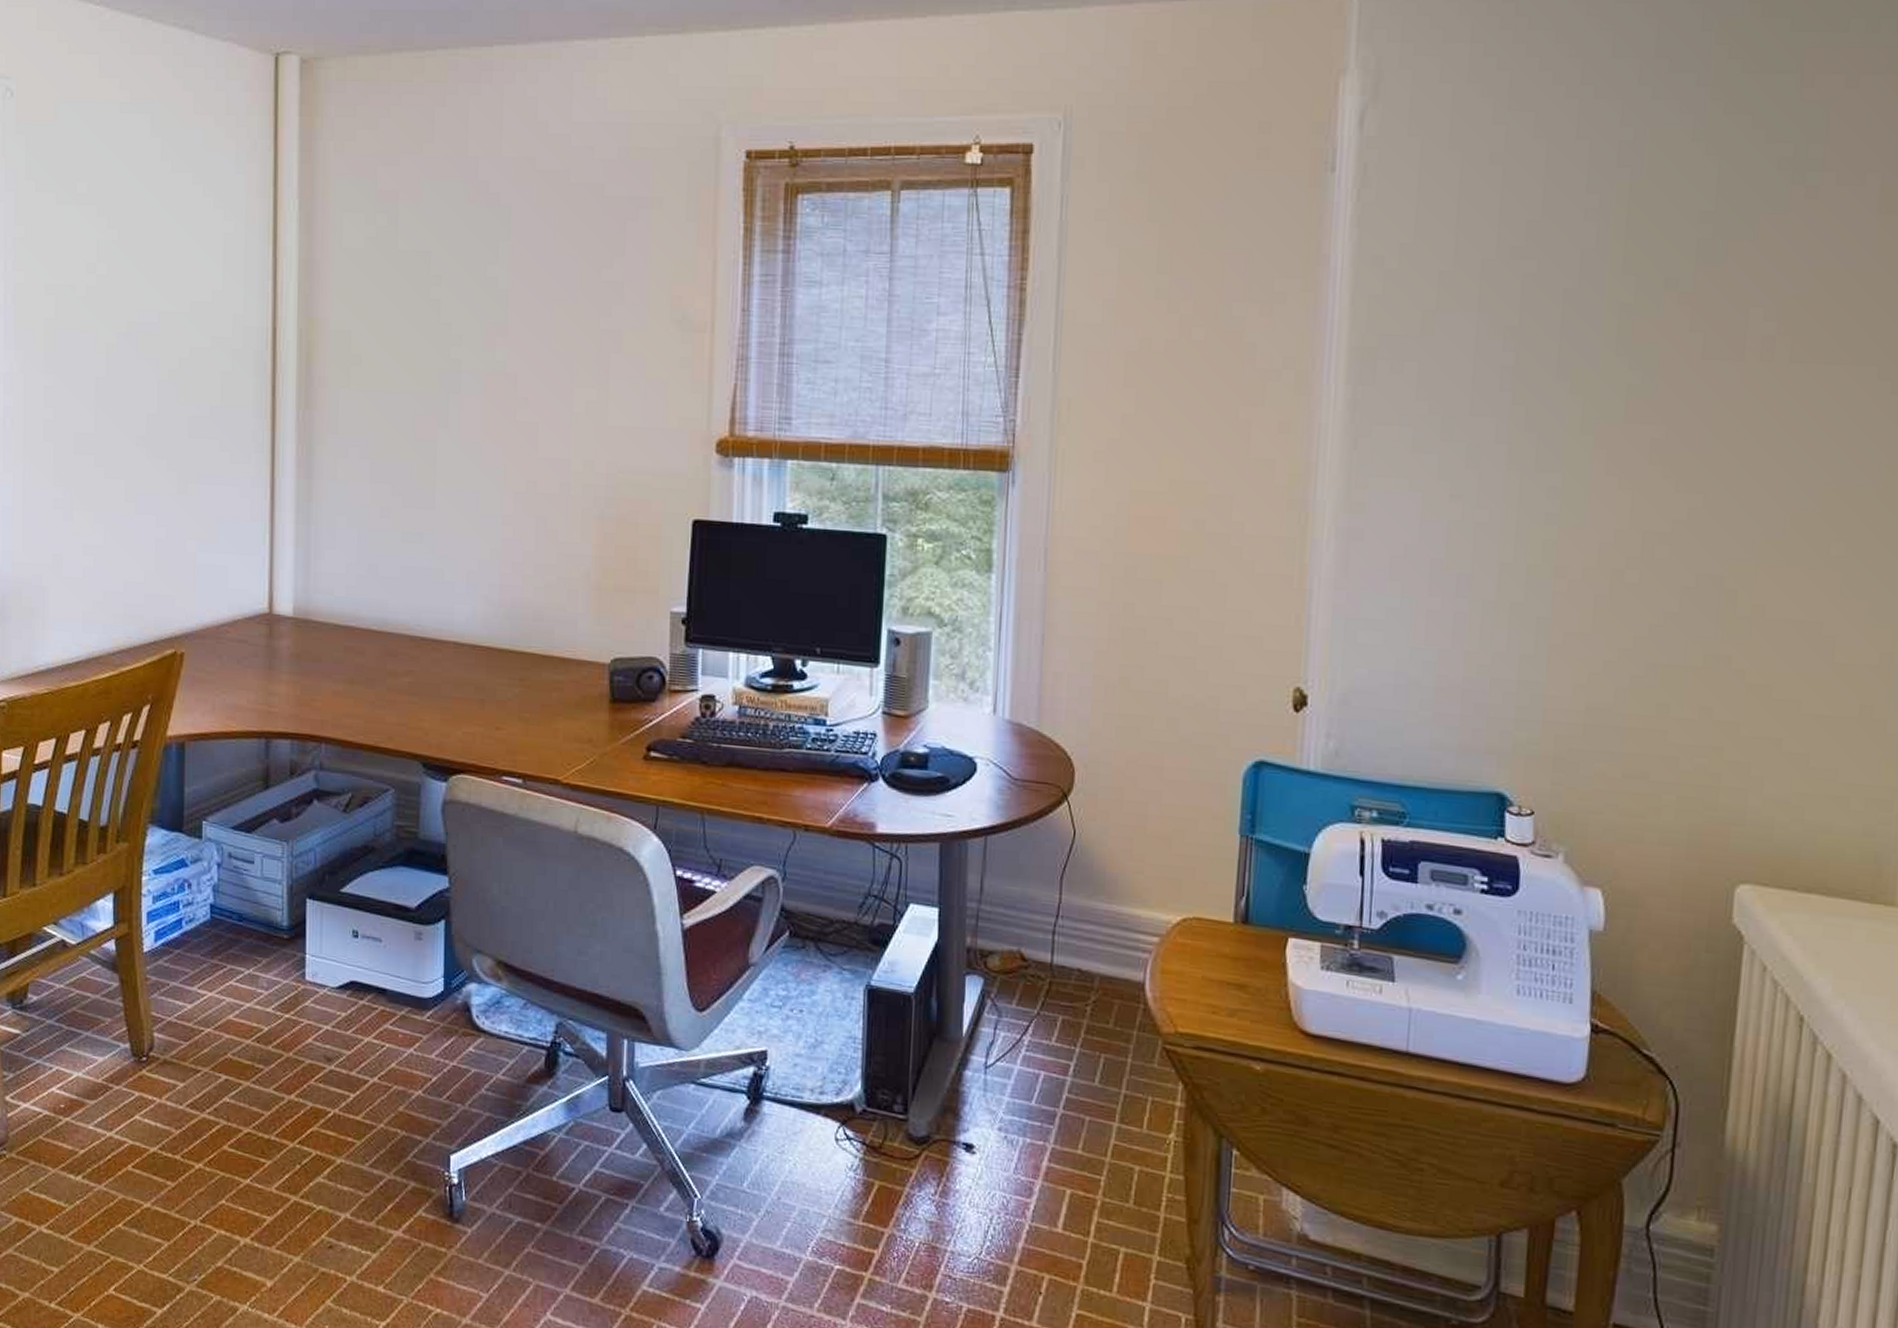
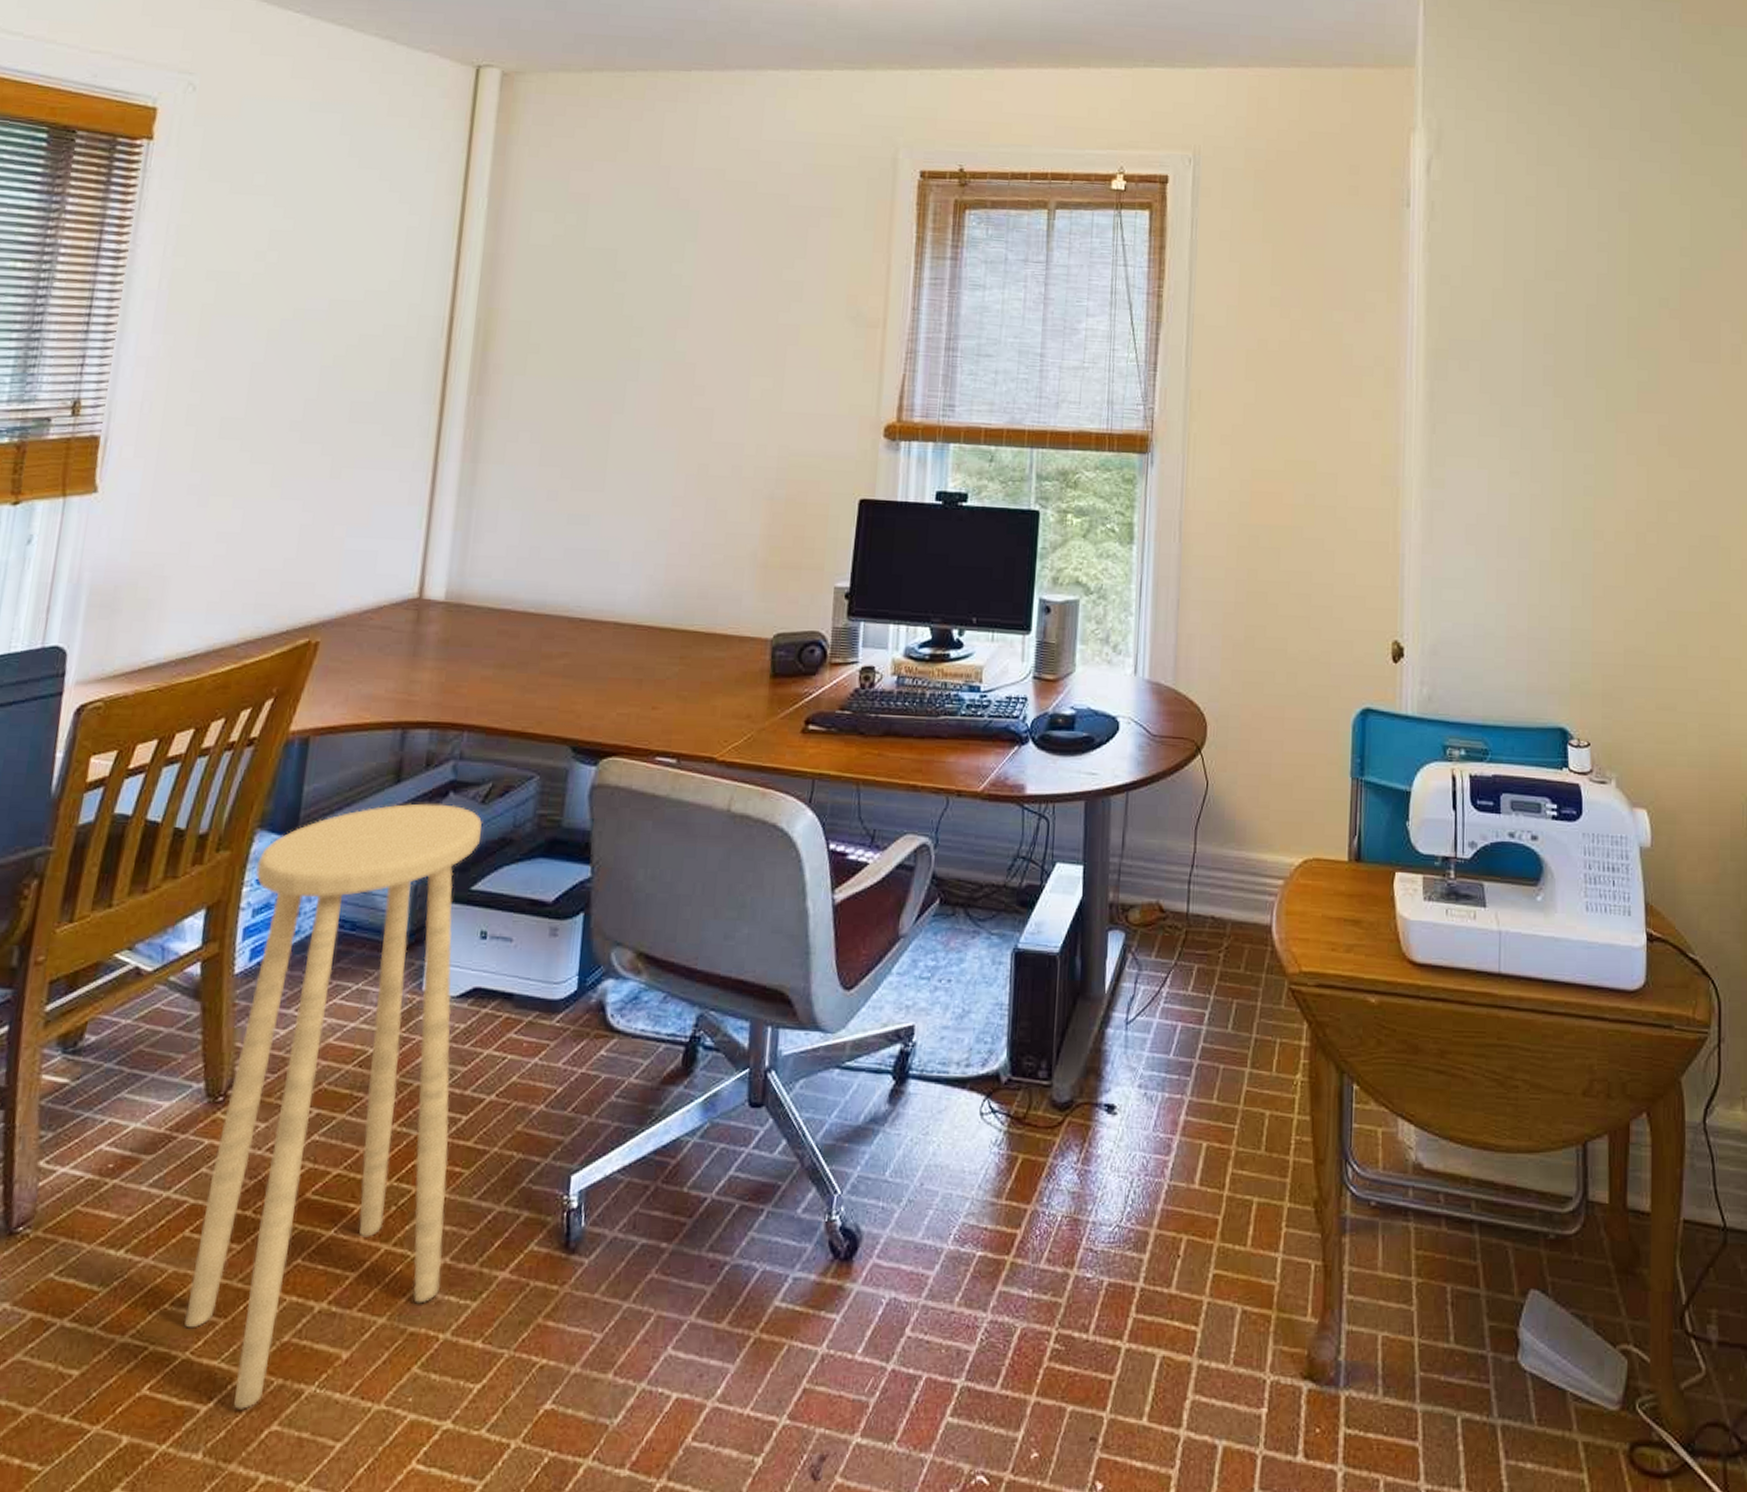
stool: none [135,808,346,1316] -> present [184,803,483,1409]

